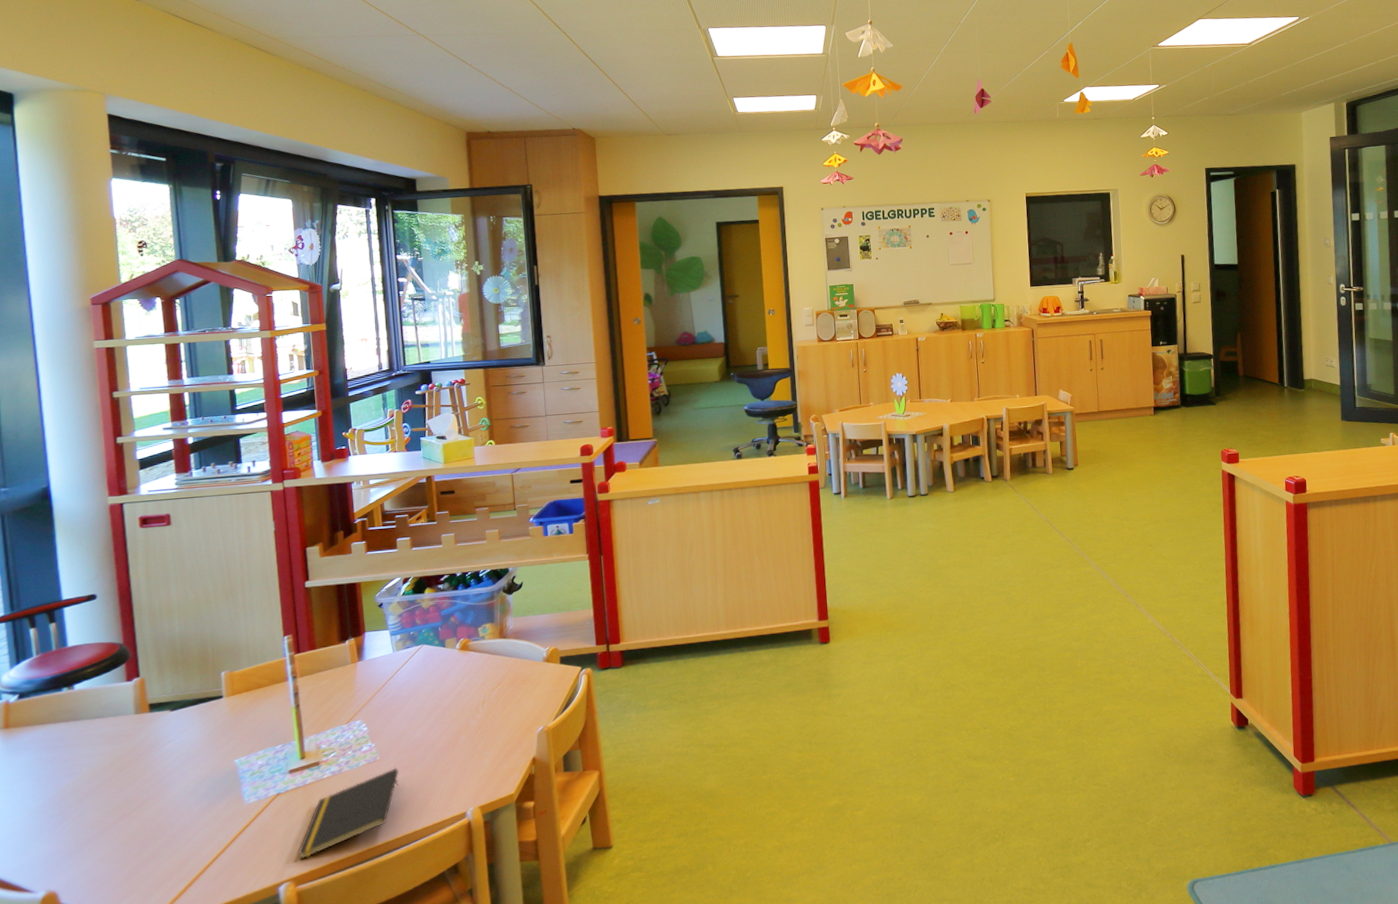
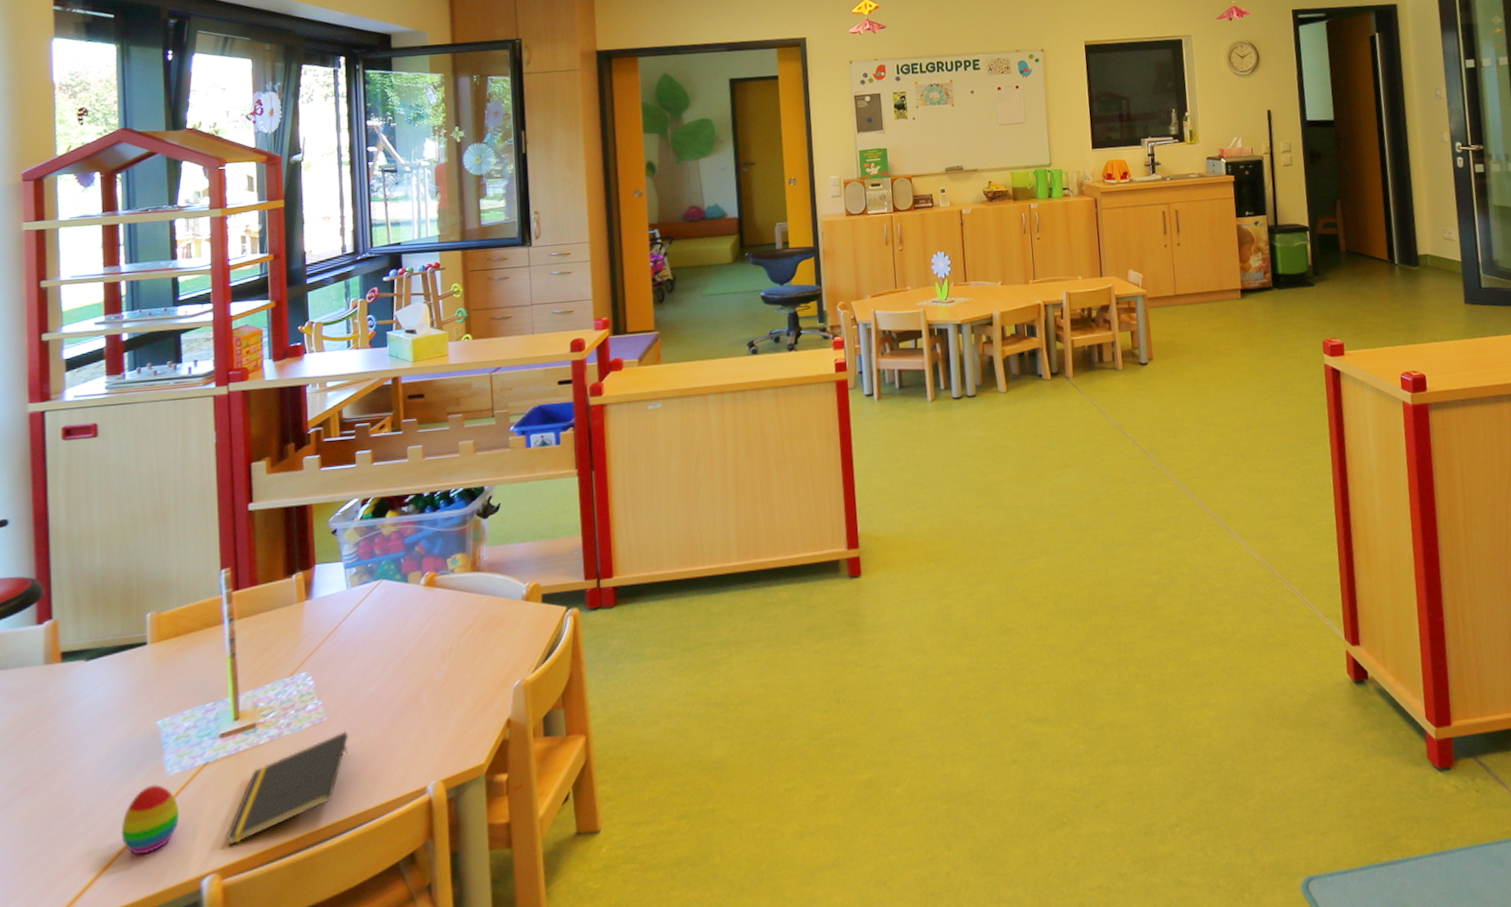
decorative egg: none [208,810,258,867] -> present [121,783,180,855]

